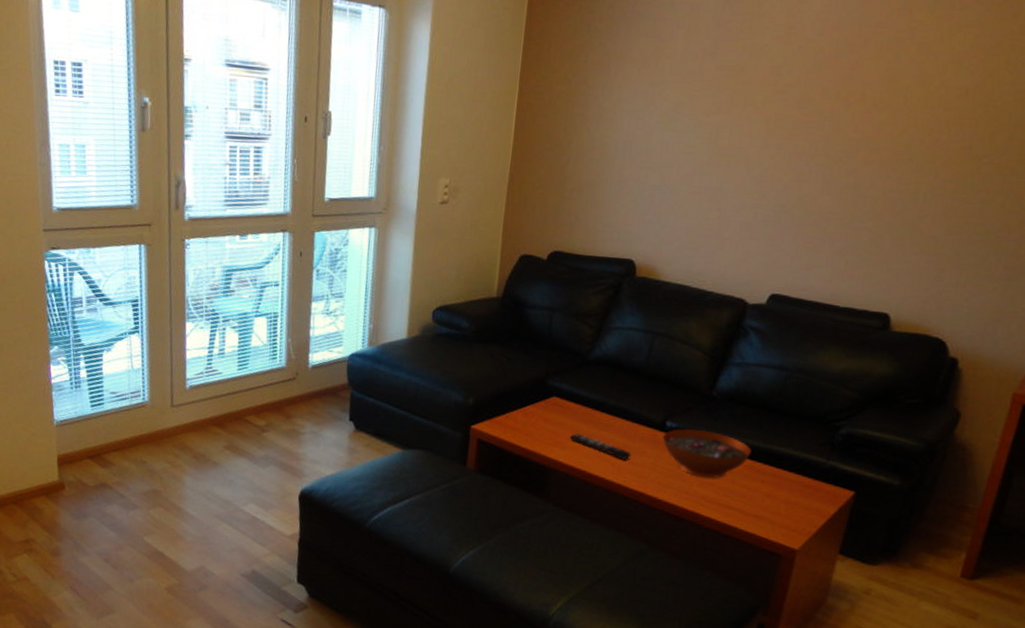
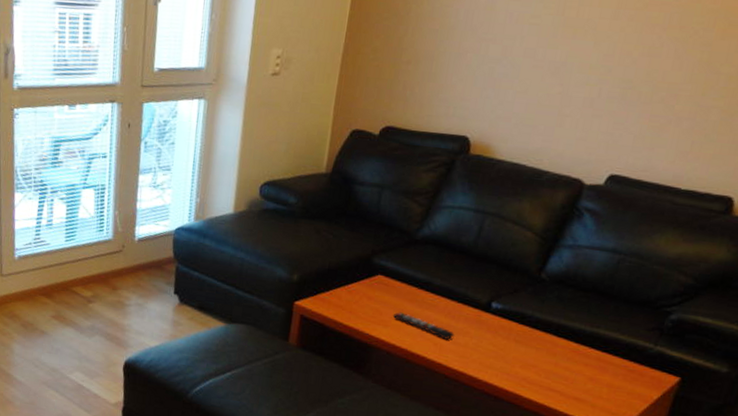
decorative bowl: present [662,428,752,479] -> none [487,310,578,361]

